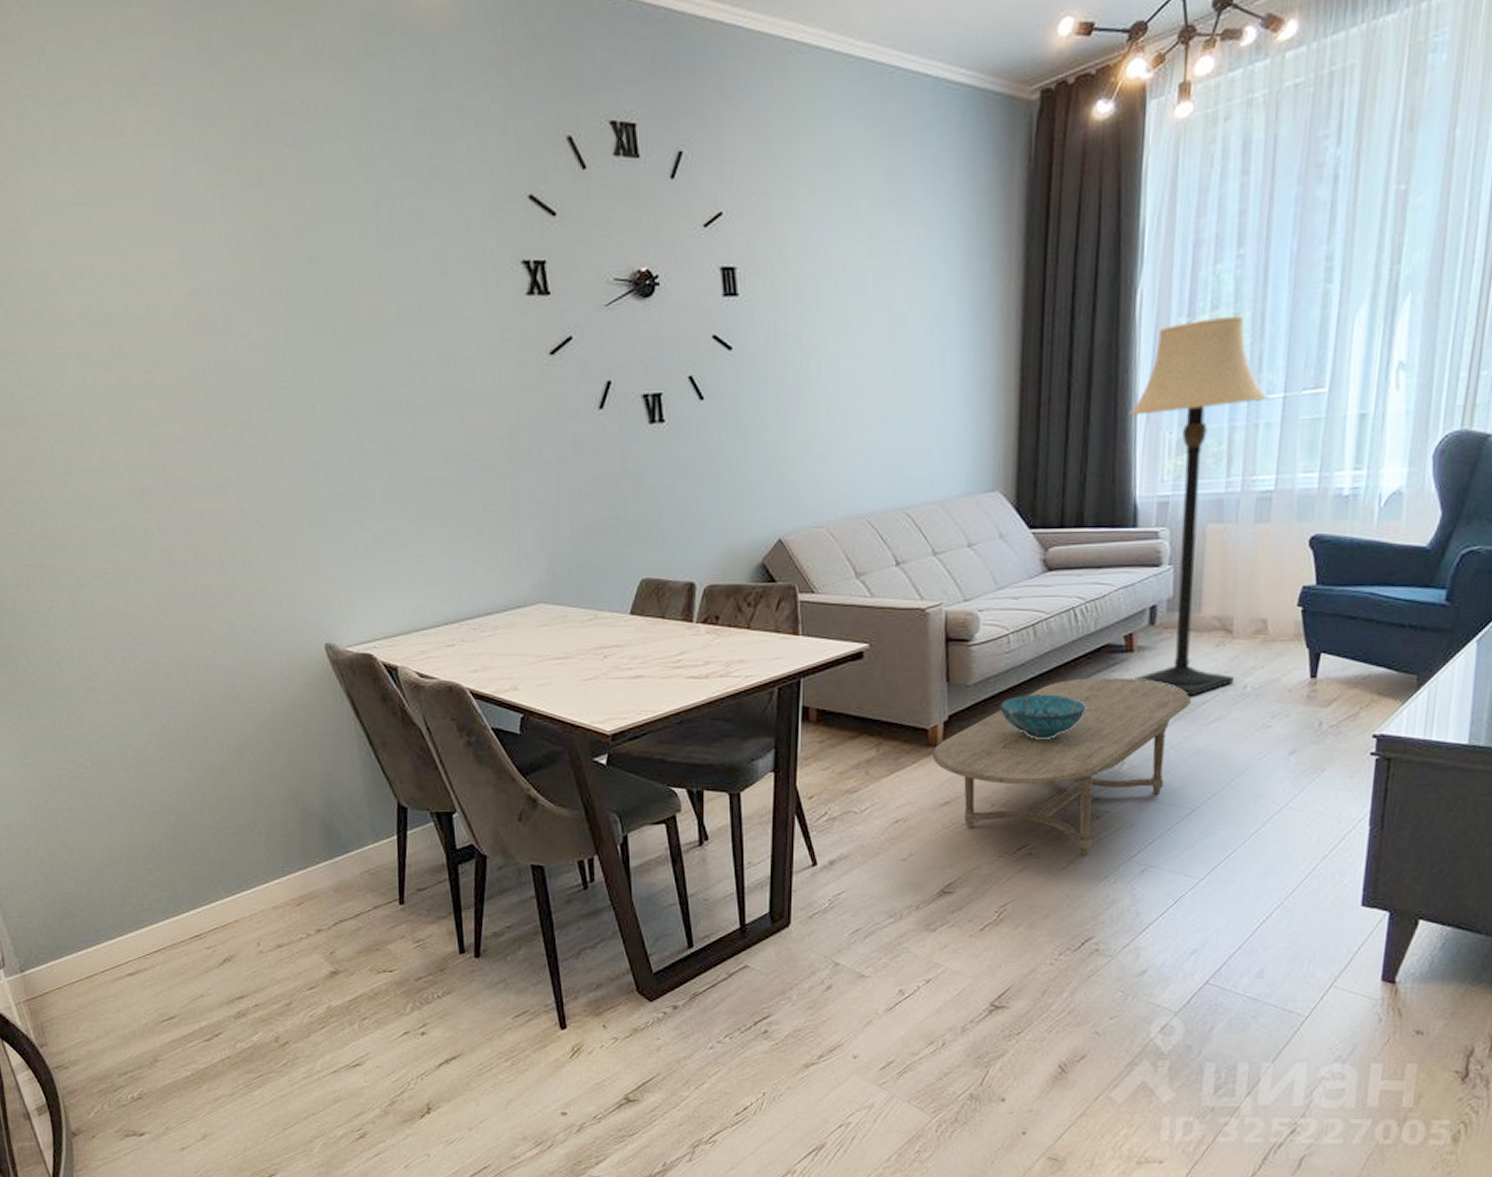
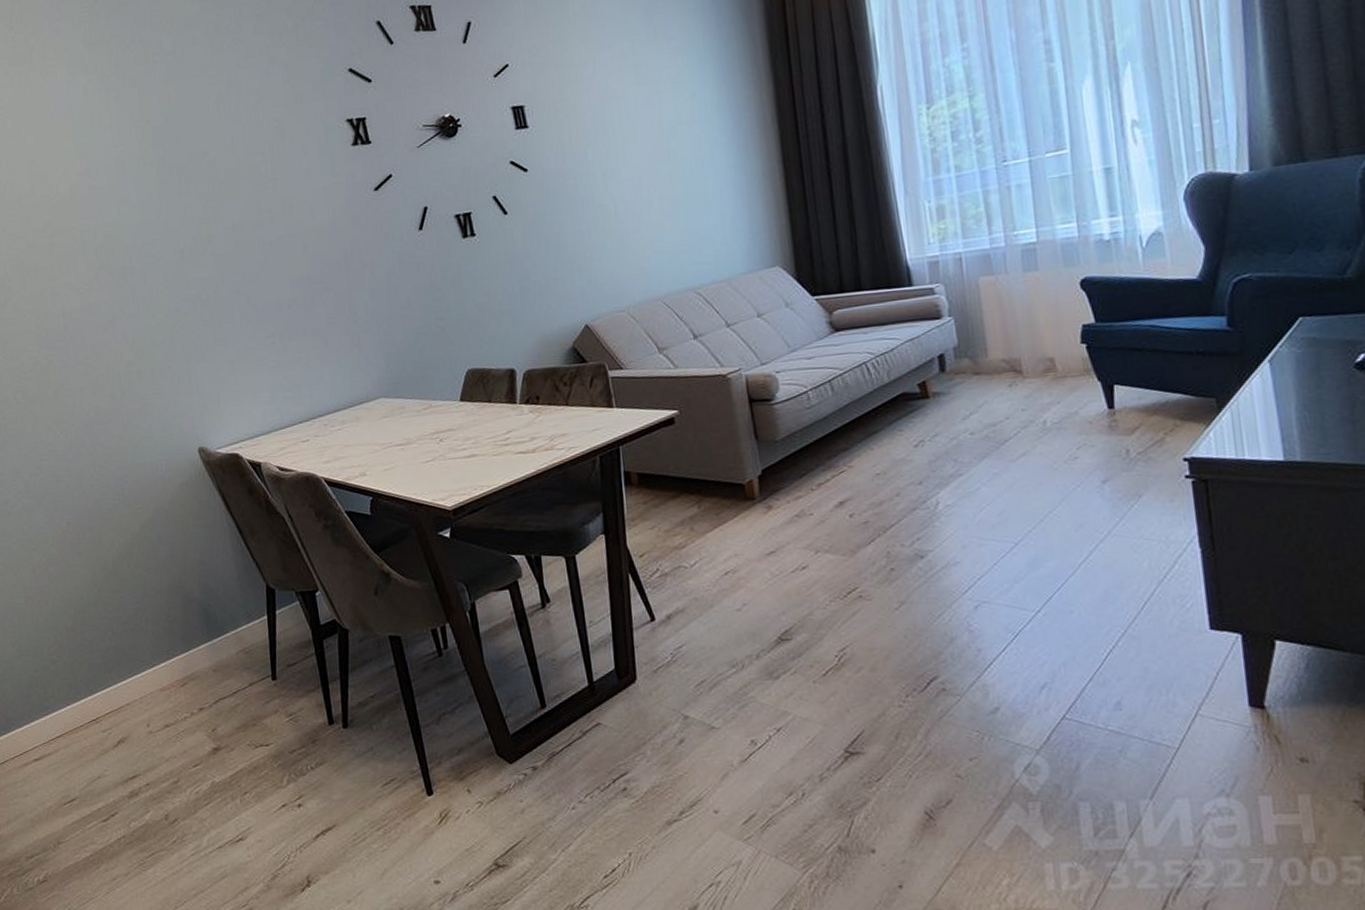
coffee table: present [931,677,1191,856] -> none [751,422,994,596]
decorative bowl: present [1000,694,1087,739] -> none [809,443,894,486]
lamp: present [1129,315,1269,697] -> none [888,97,1034,436]

